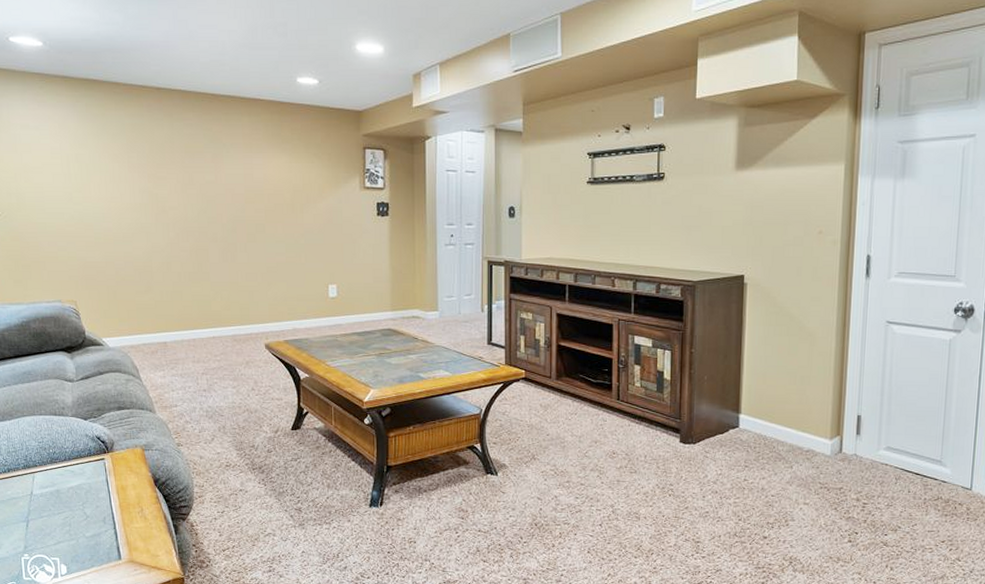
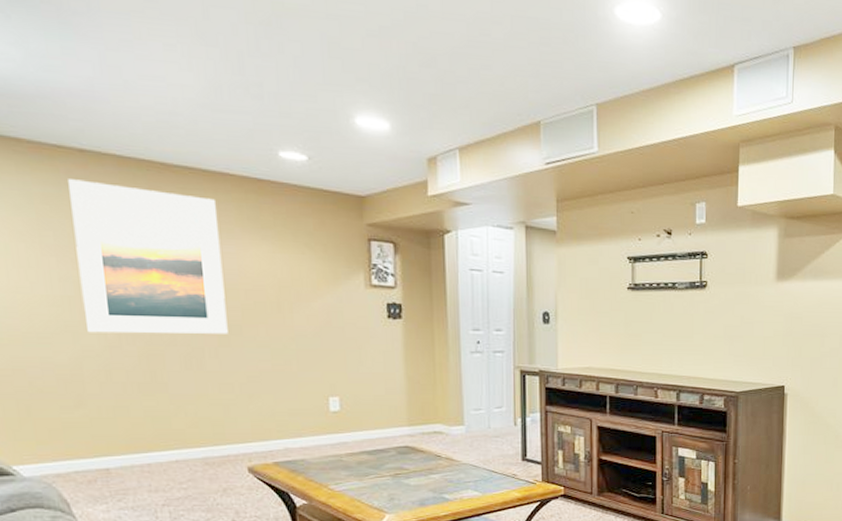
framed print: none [149,111,254,233] -> present [68,179,228,334]

